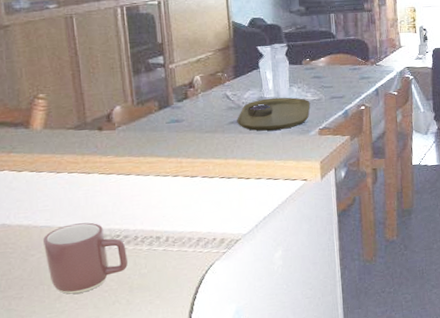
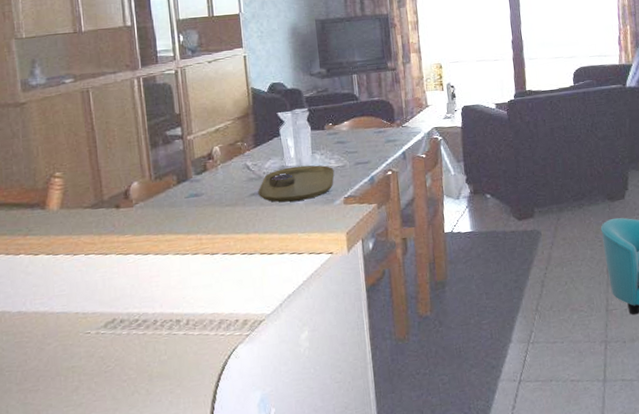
mug: present [42,222,128,294] -> none [59,307,147,385]

